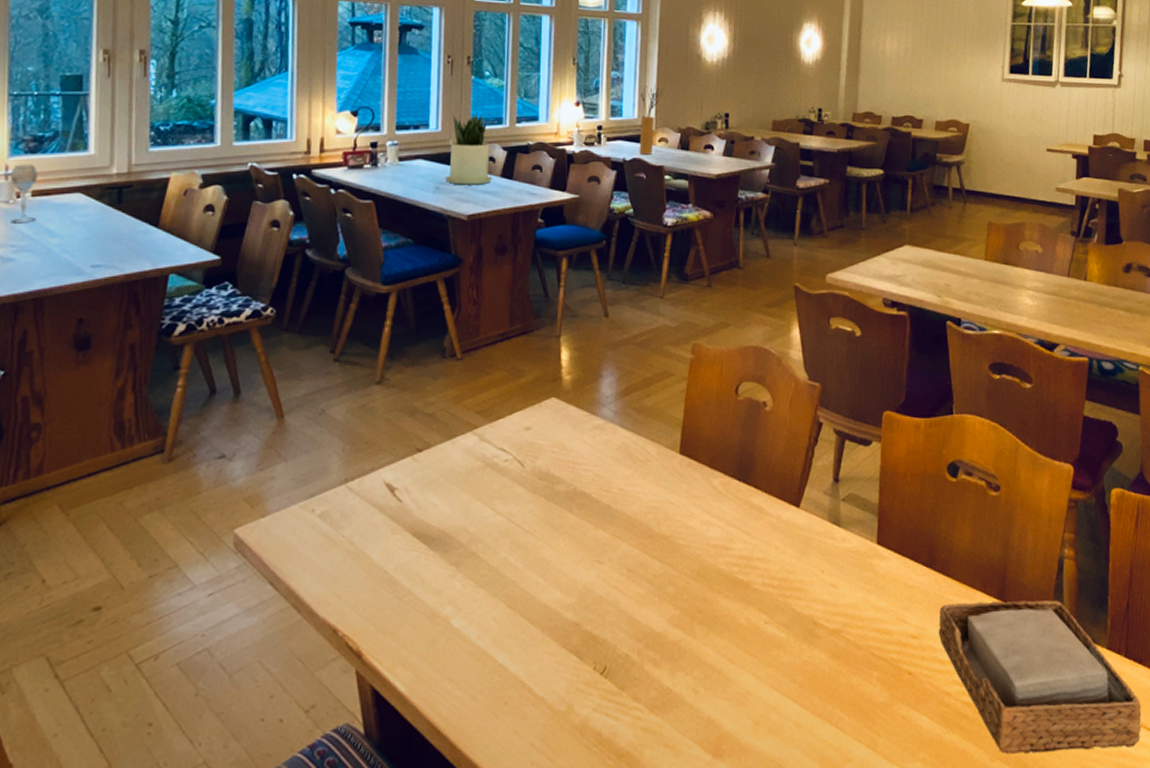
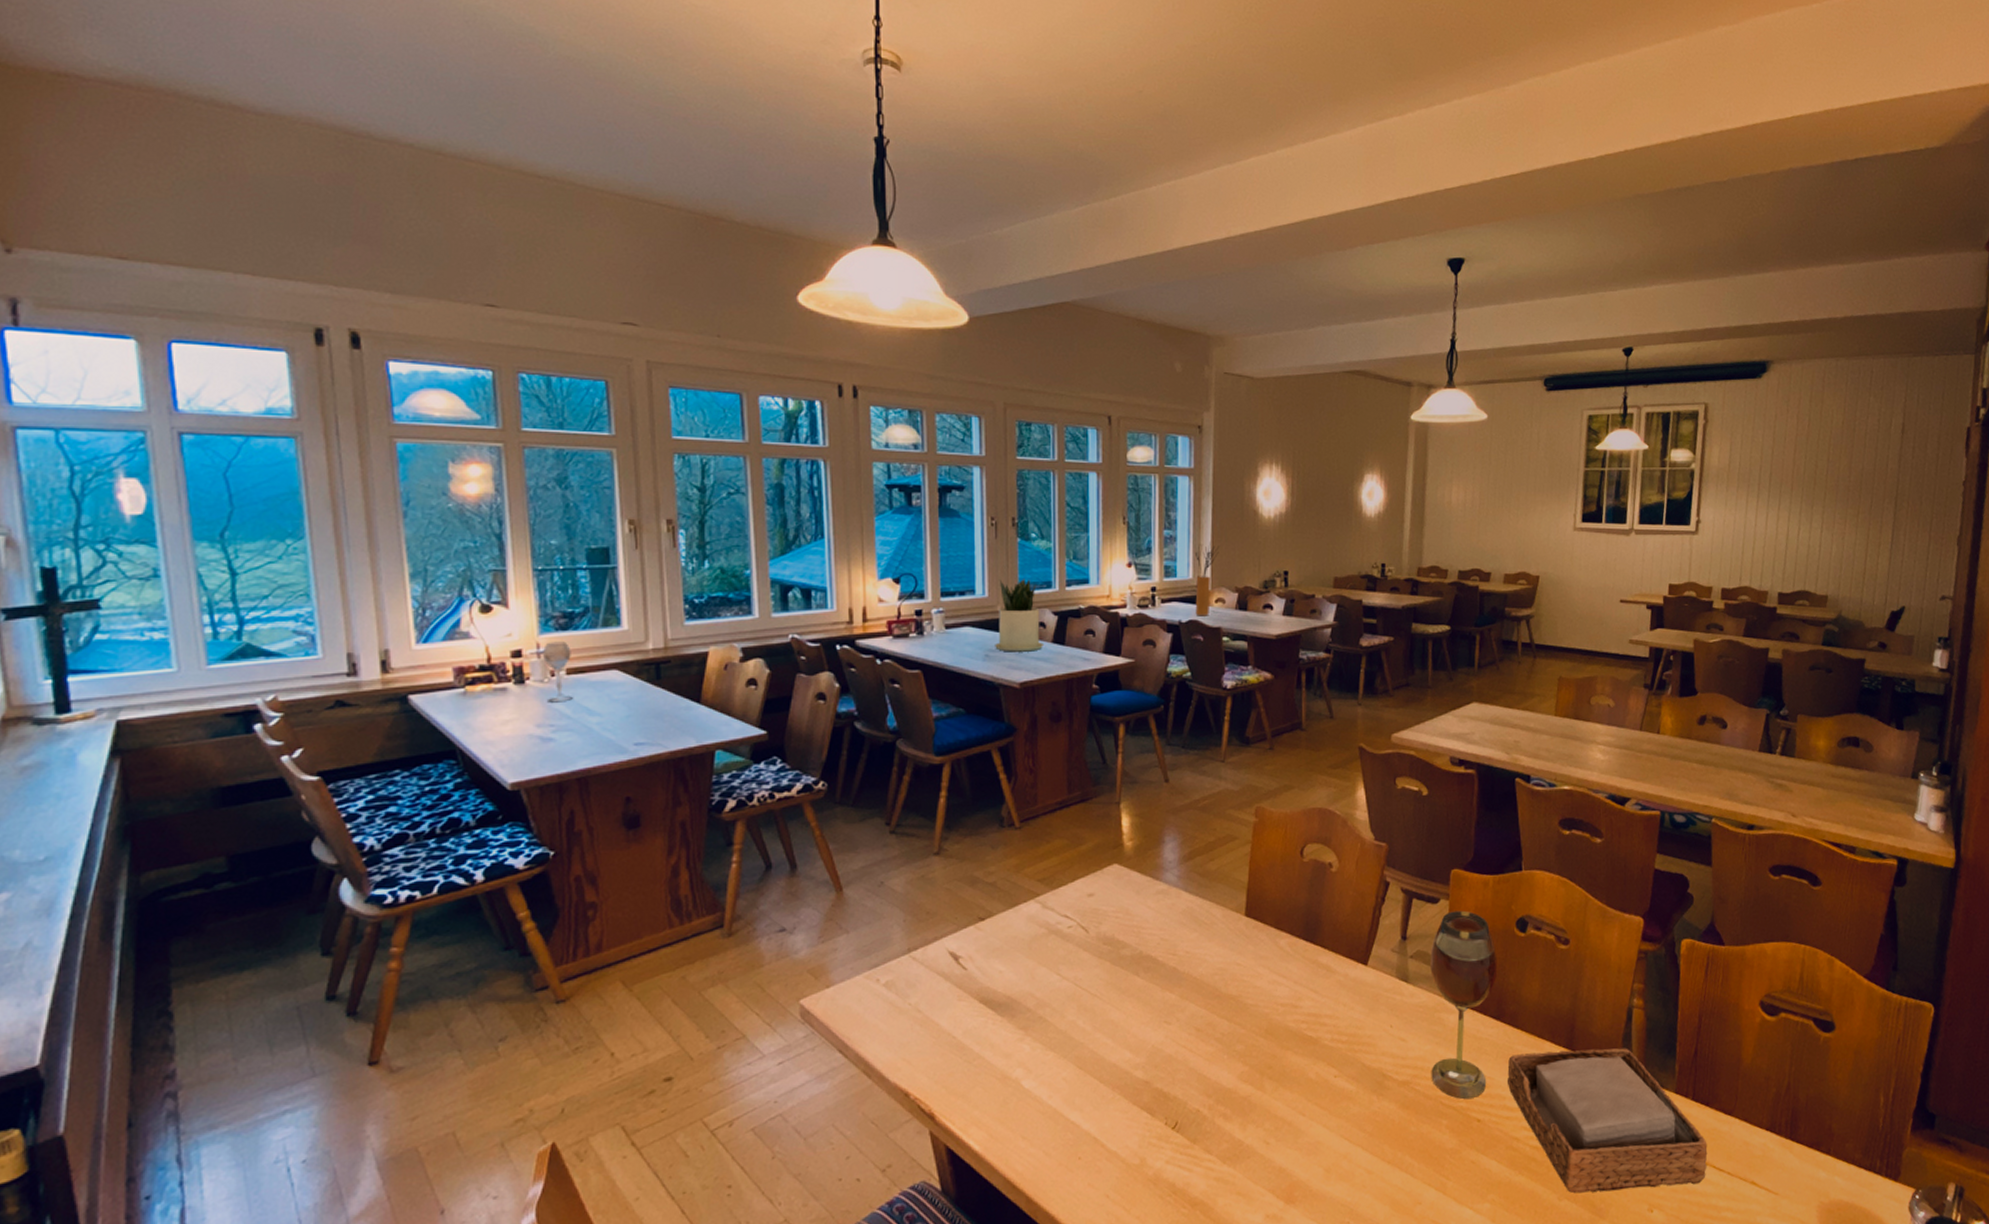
wineglass: none [862,453,929,650] -> present [1430,910,1498,1099]

